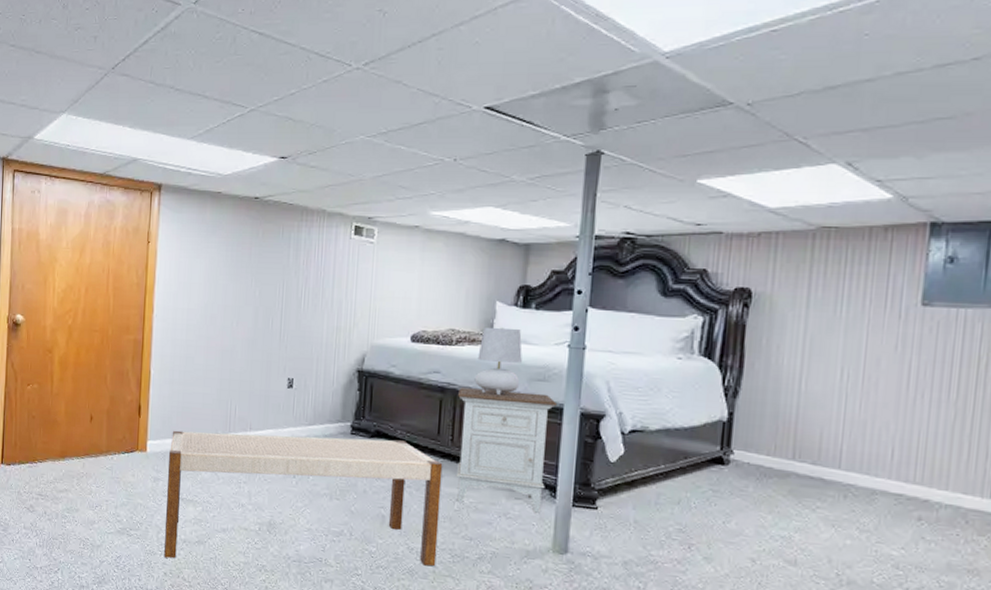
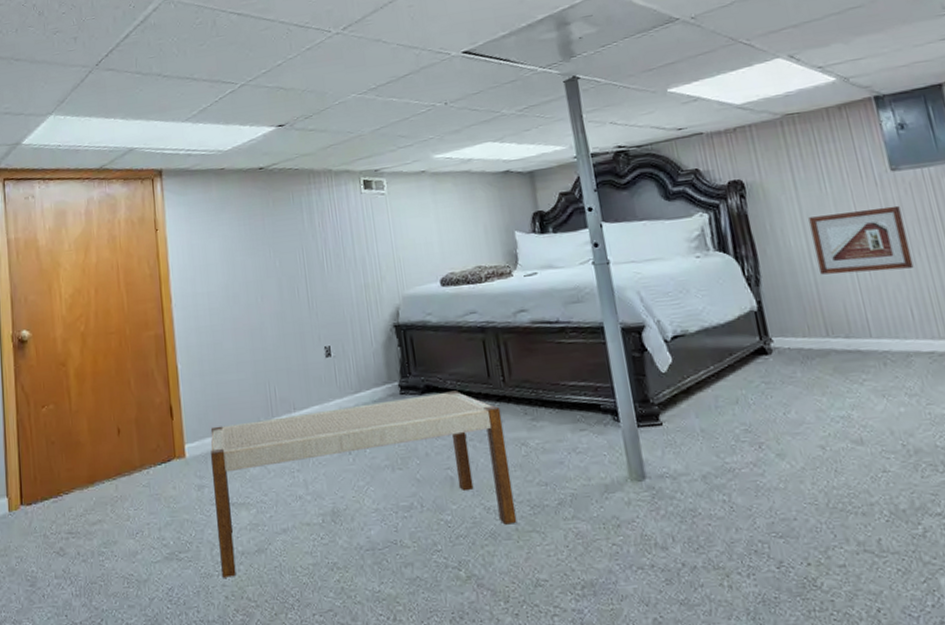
nightstand: present [457,388,558,513] -> none [498,315,608,446]
table lamp: present [474,326,523,395] -> none [508,254,557,326]
picture frame: none [806,339,918,409] -> present [808,205,914,275]

